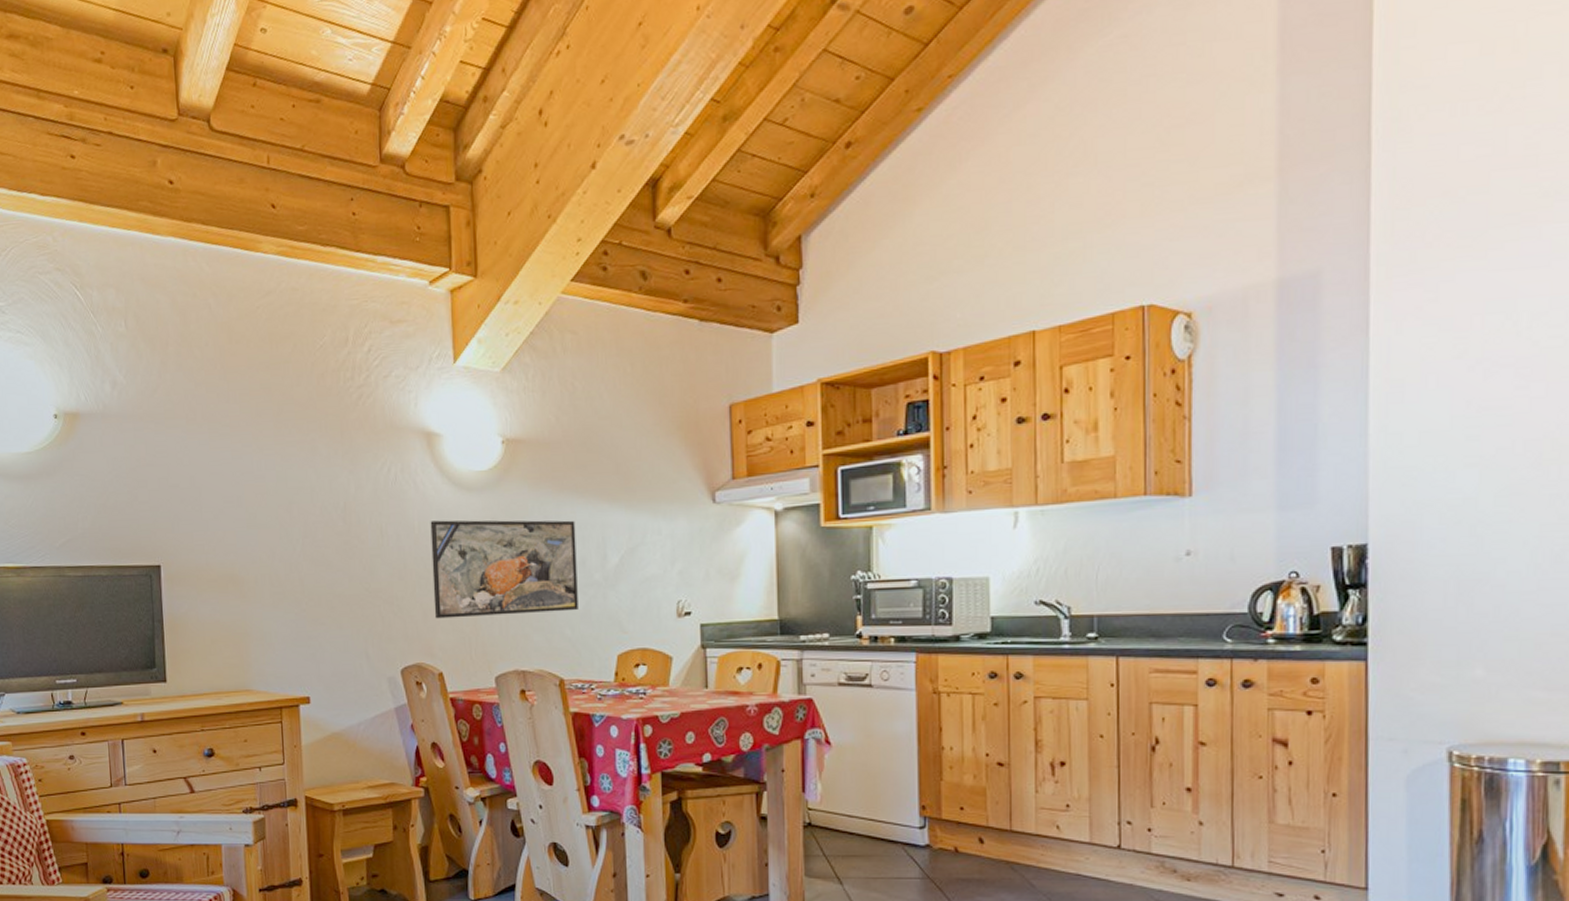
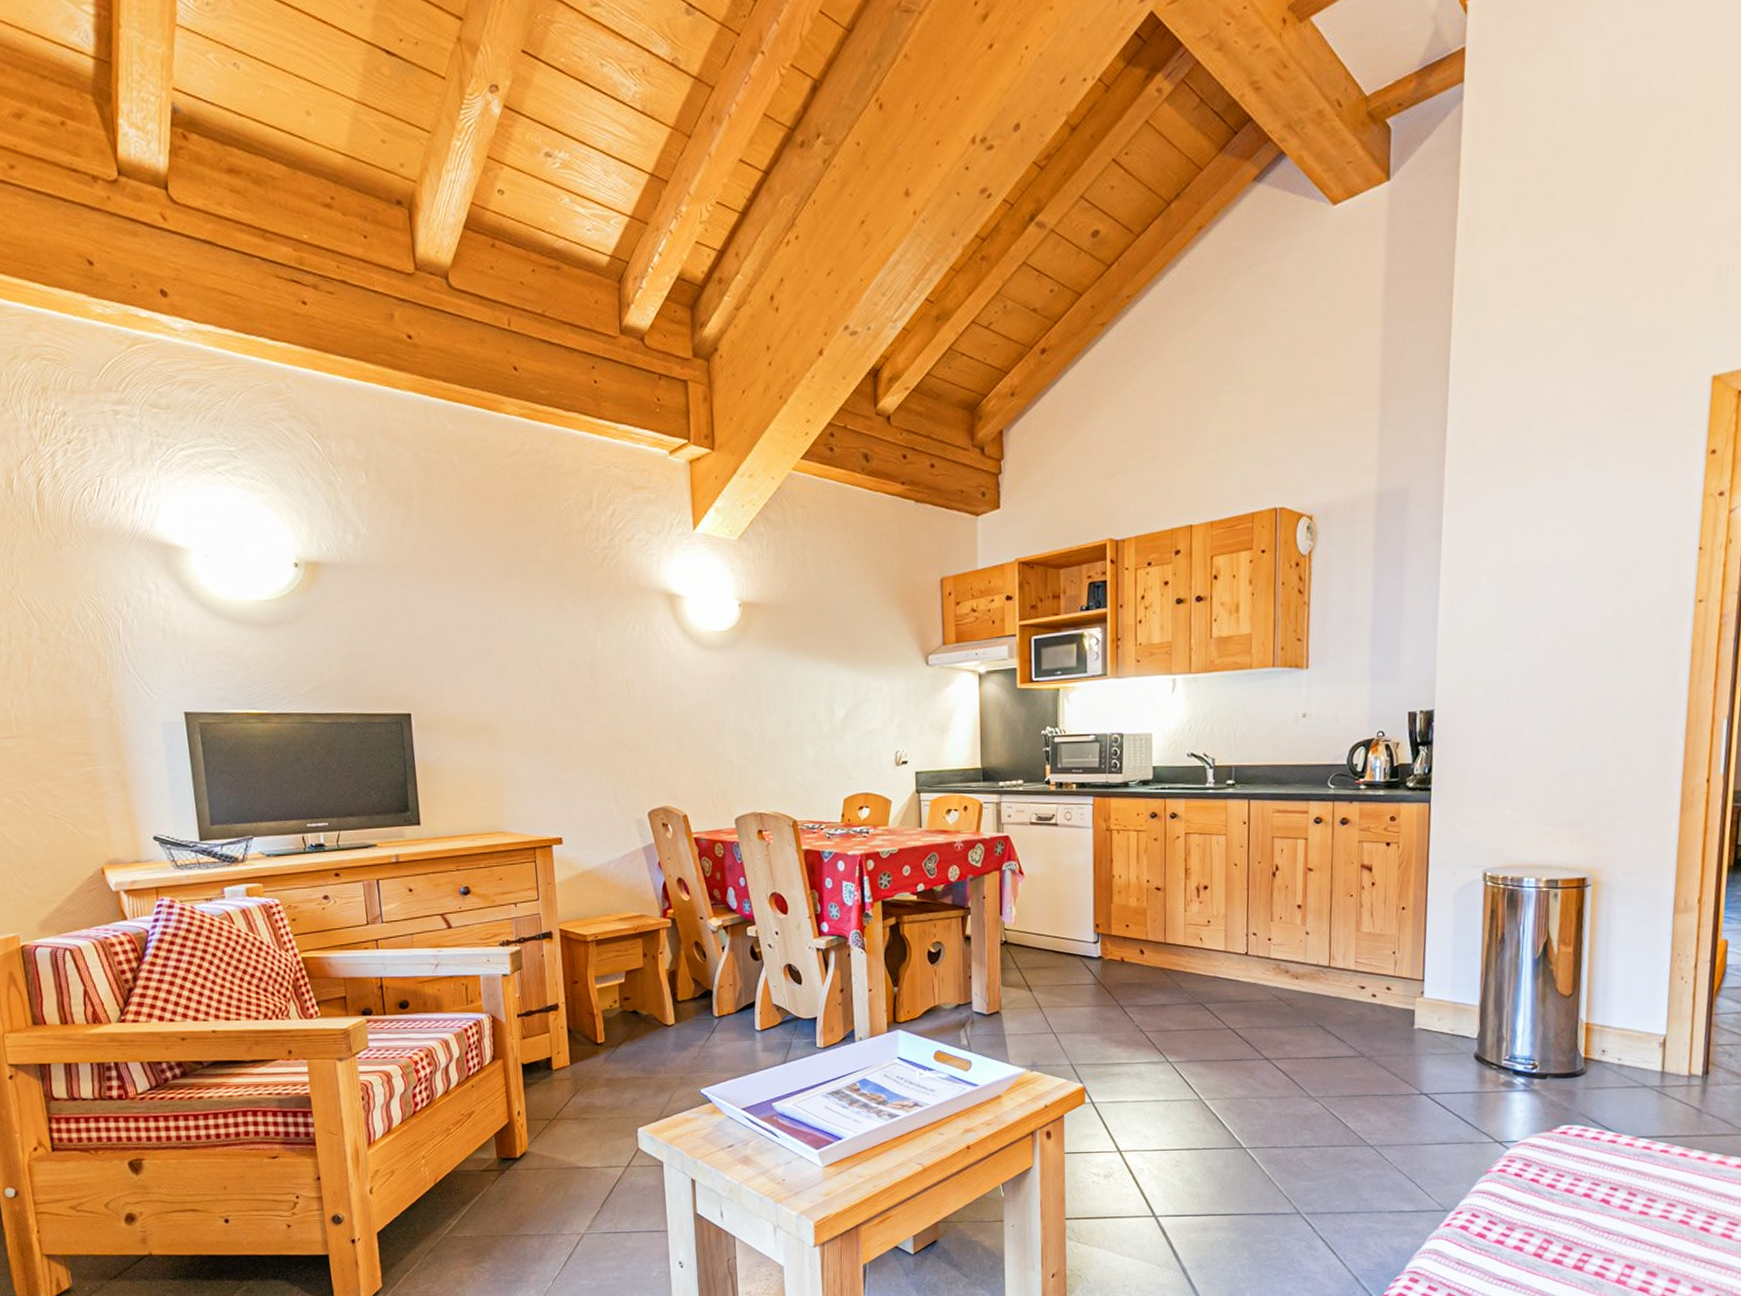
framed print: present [430,520,578,619] -> none [673,675,809,766]

